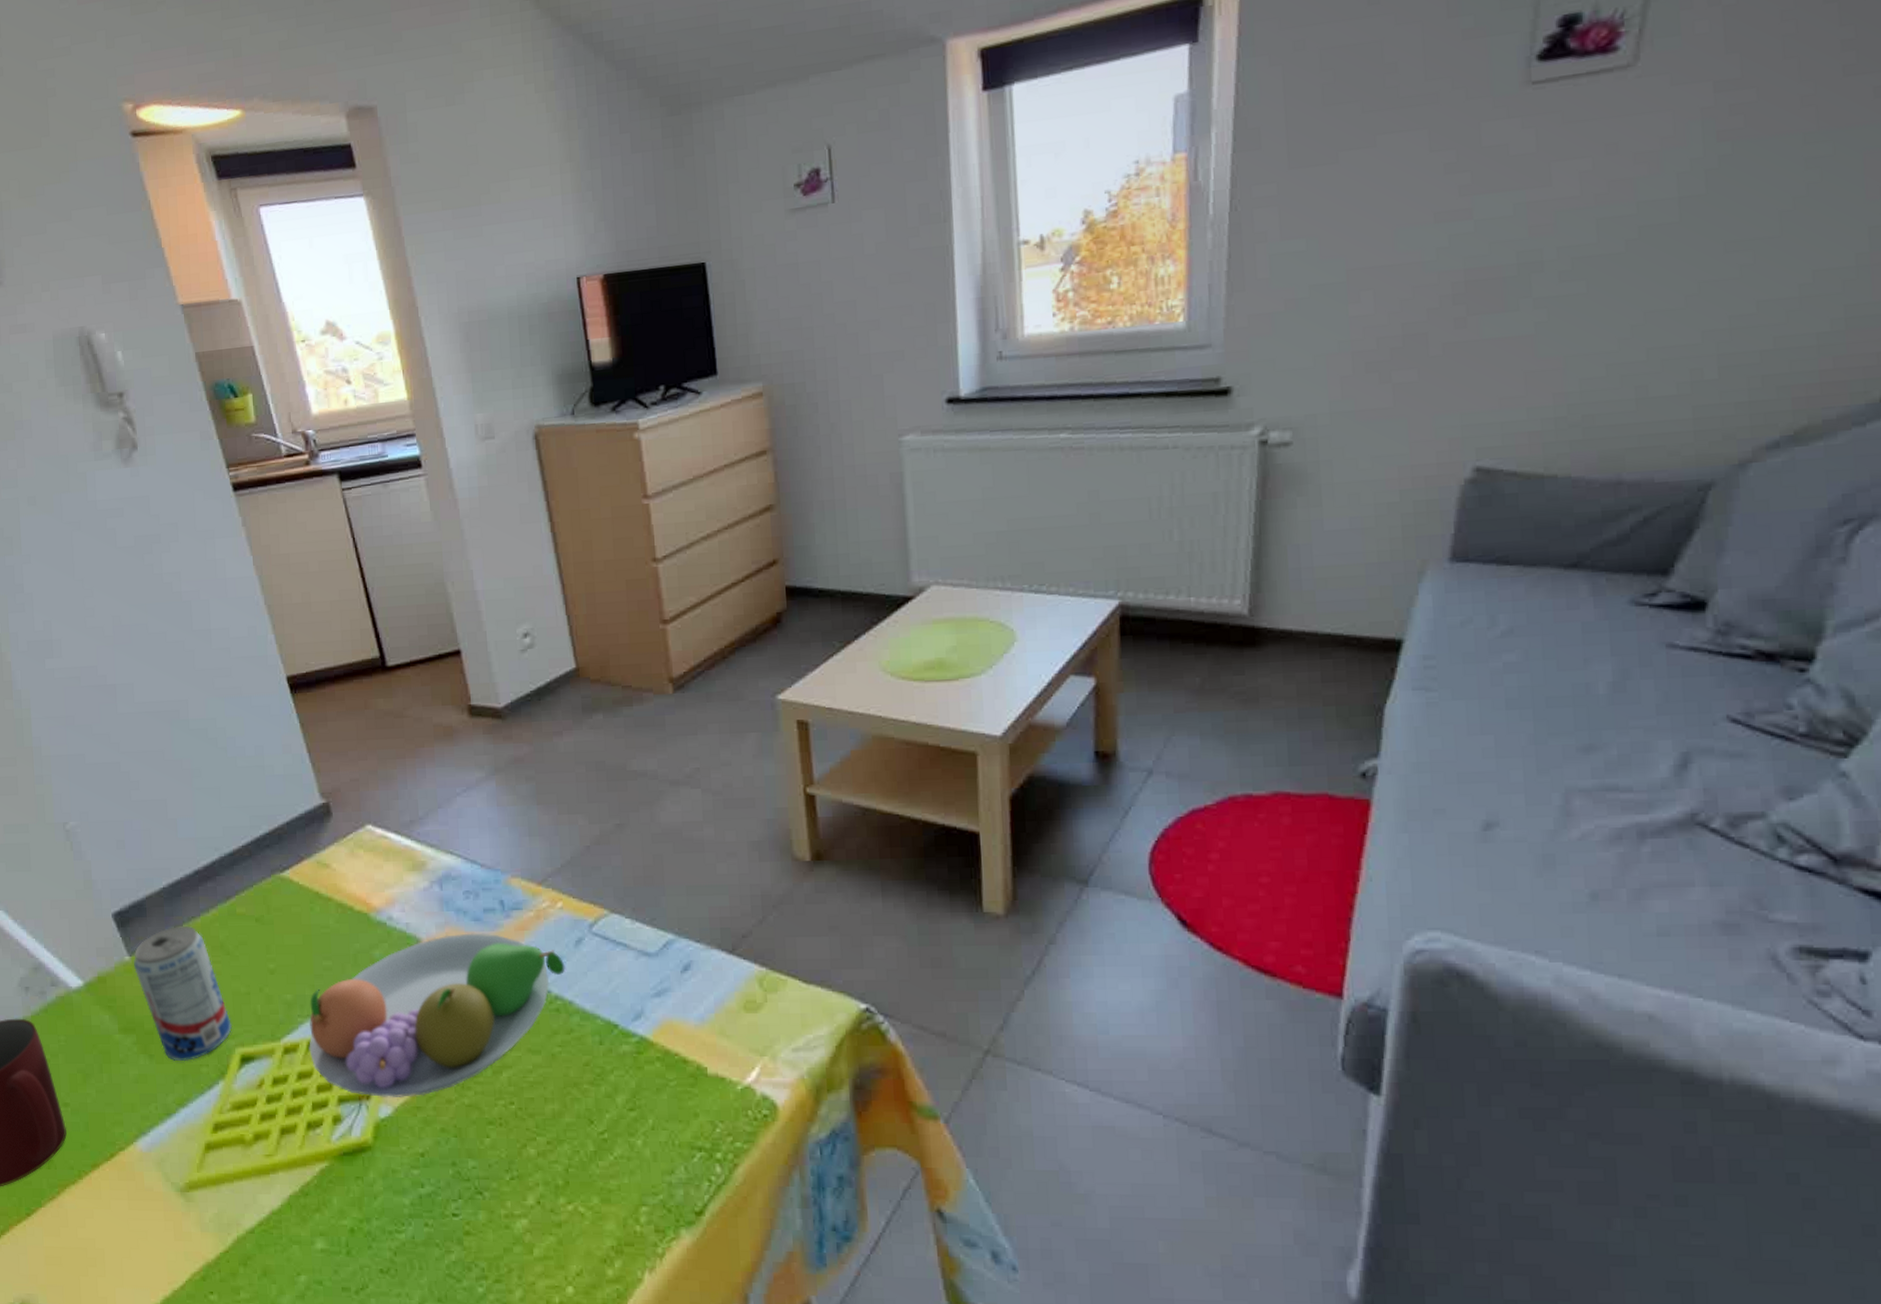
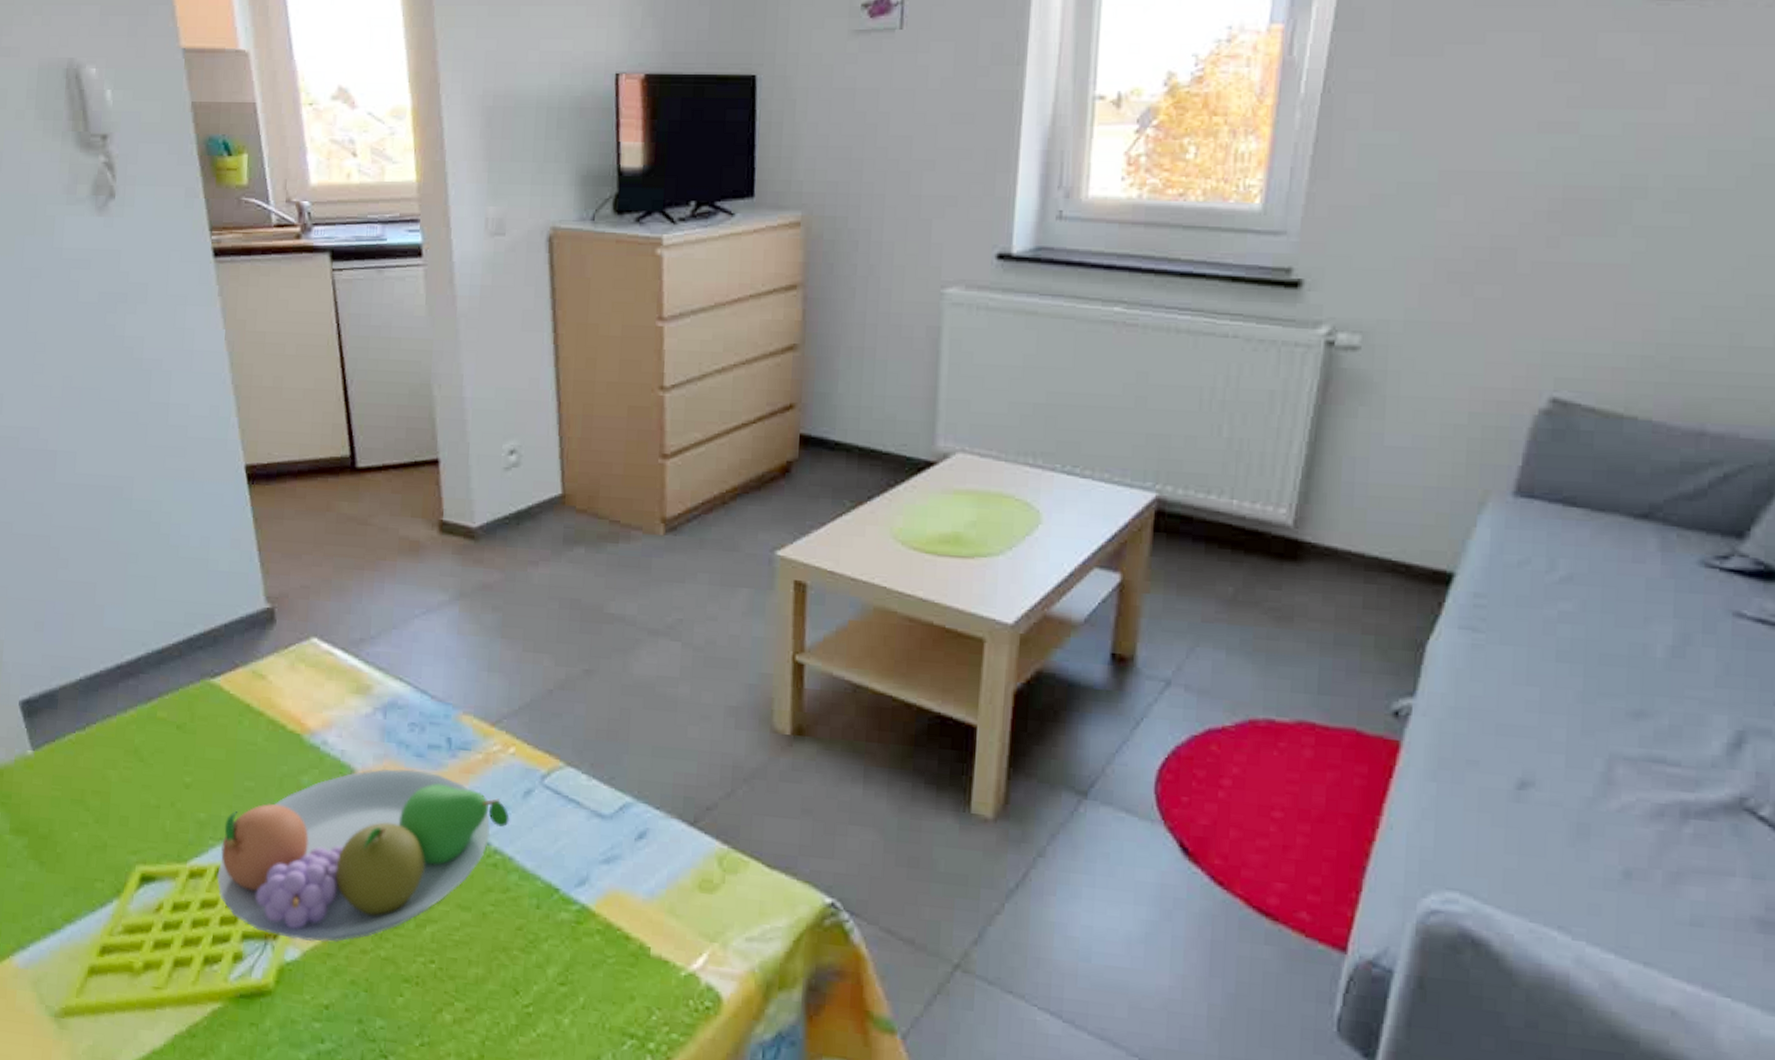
beverage can: present [133,925,232,1062] -> none [35,723,135,874]

